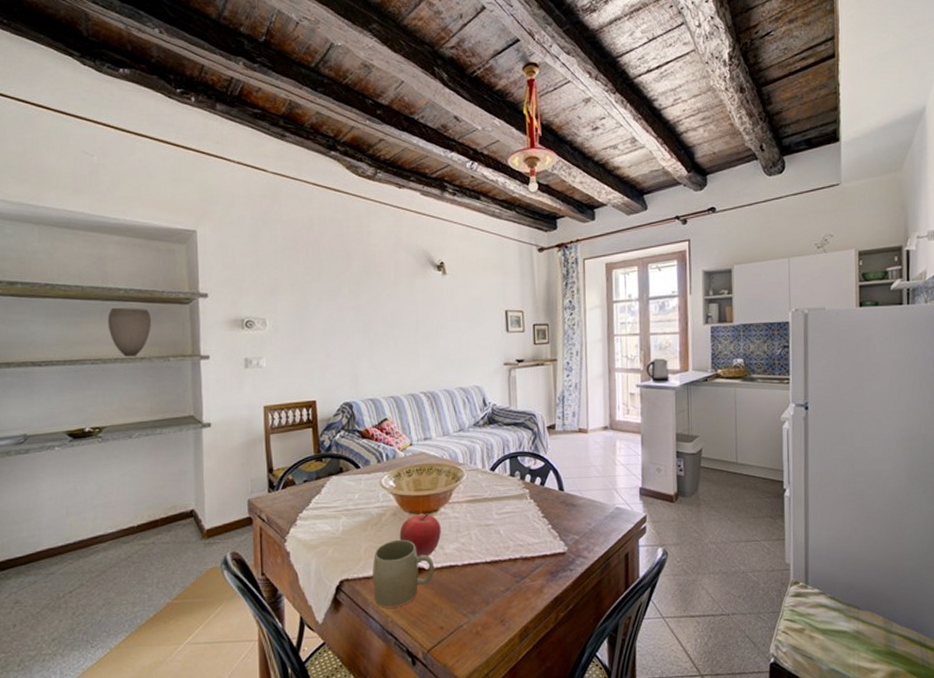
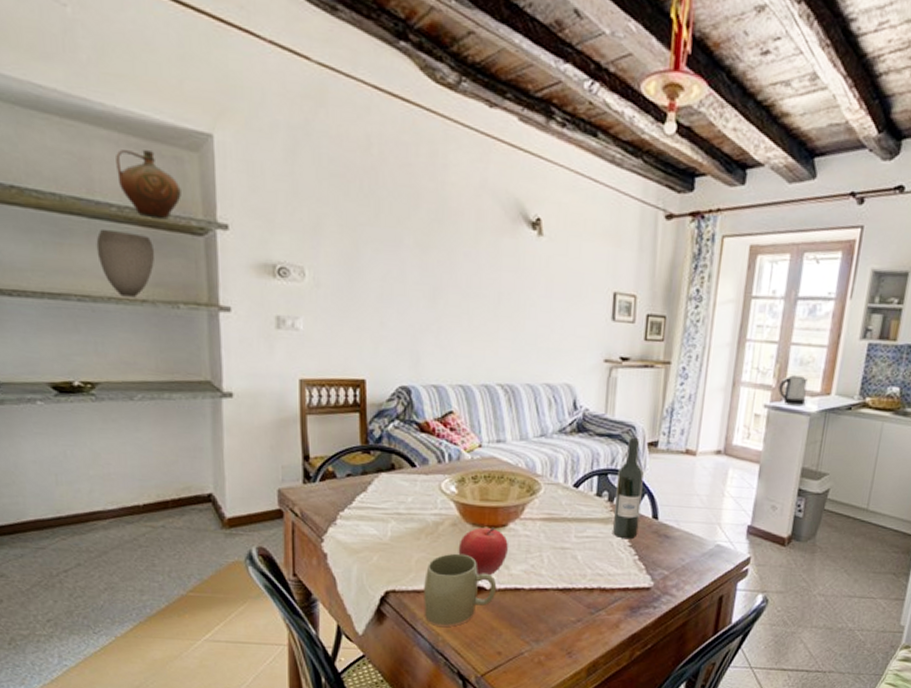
ceramic jug: none [125,247,173,296] -> present [116,150,181,220]
wine bottle: none [525,423,549,510] -> present [612,437,644,538]

